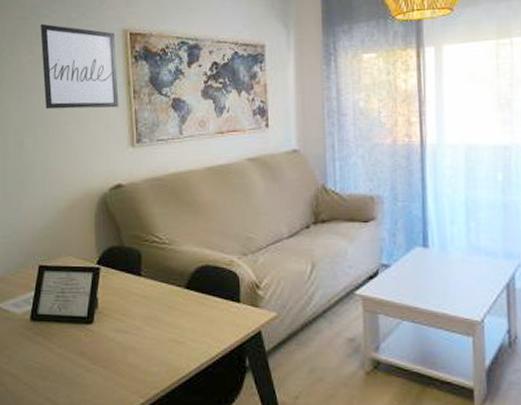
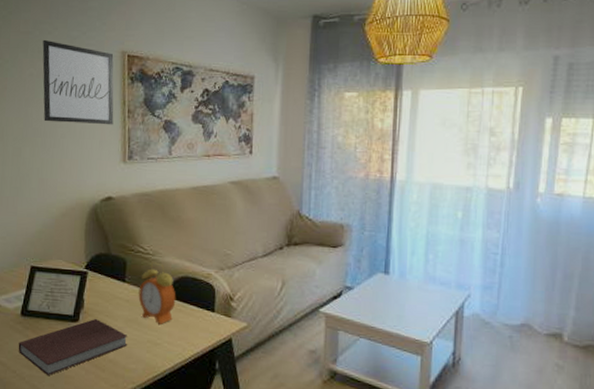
notebook: none [29,318,148,387] -> present [18,318,128,377]
alarm clock: none [156,252,197,320] -> present [138,262,176,324]

